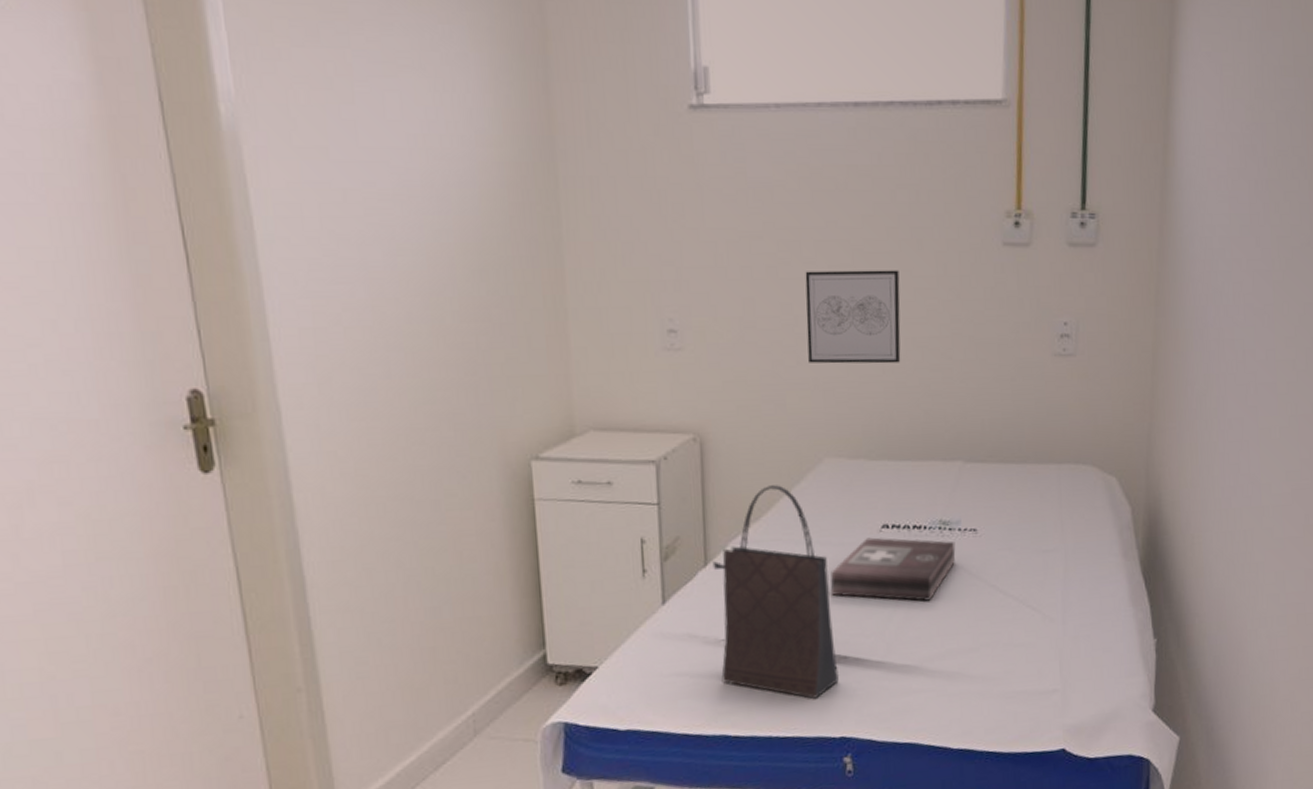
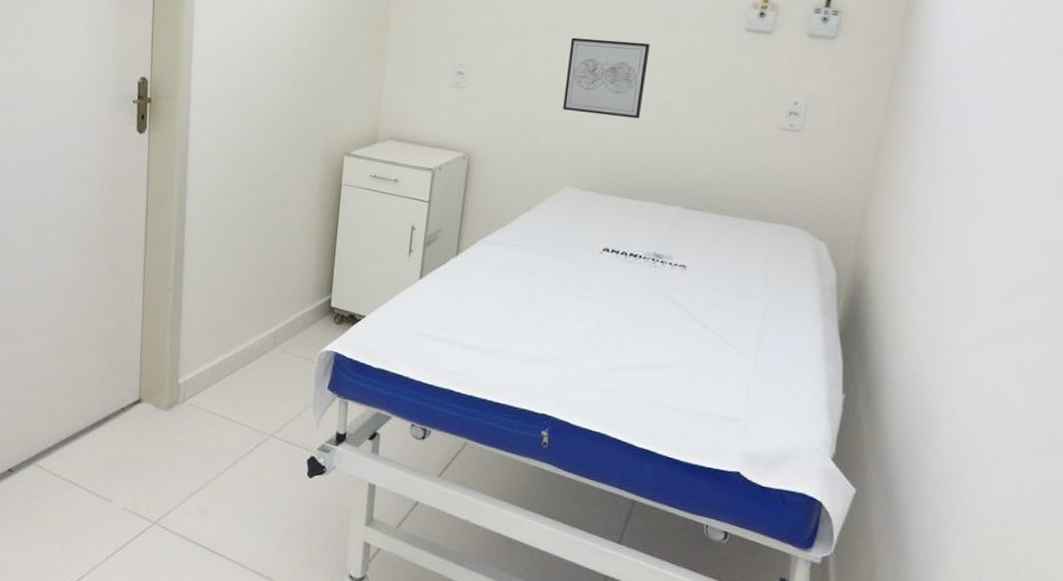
handbag: present [712,485,840,699] -> none [455,201,553,378]
first aid kit: present [830,537,956,601] -> none [552,256,665,318]

